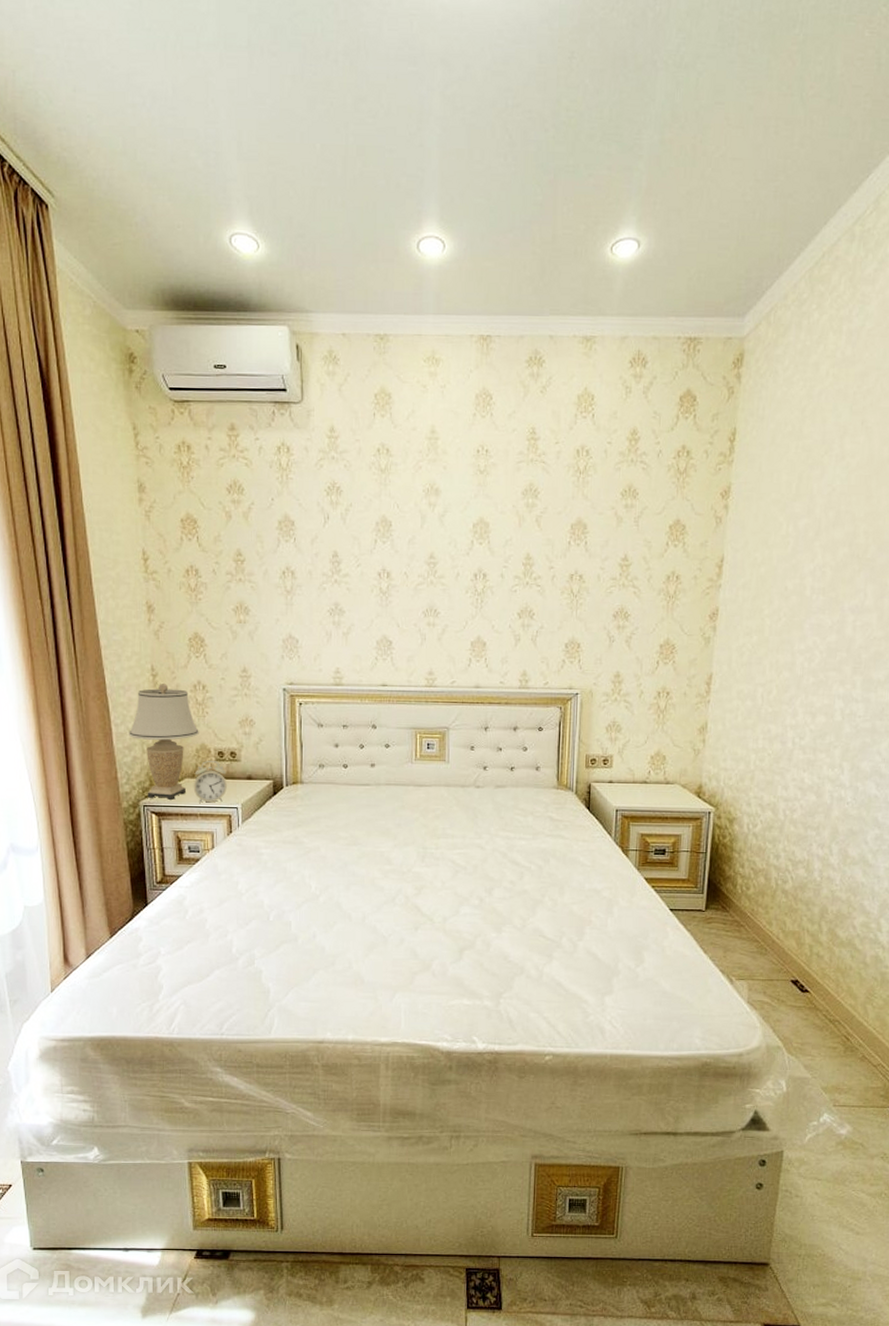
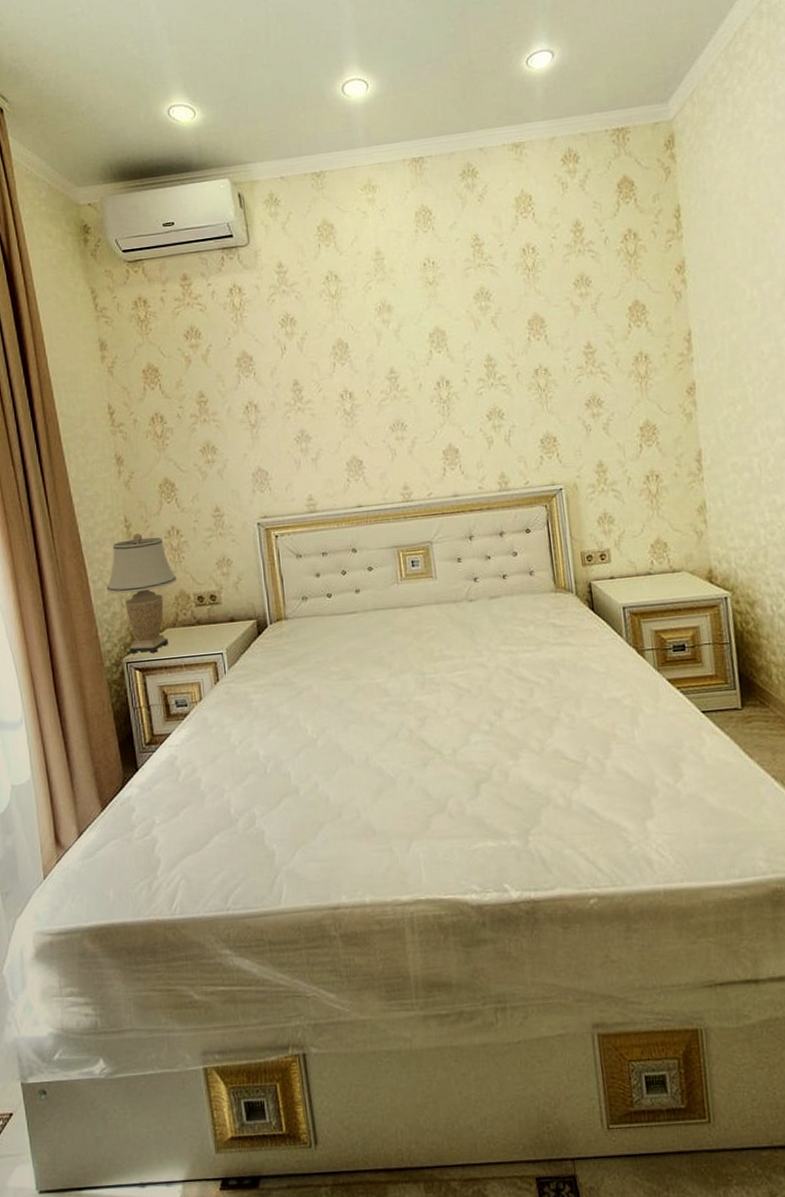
alarm clock: present [193,761,228,803] -> none [175,606,211,653]

